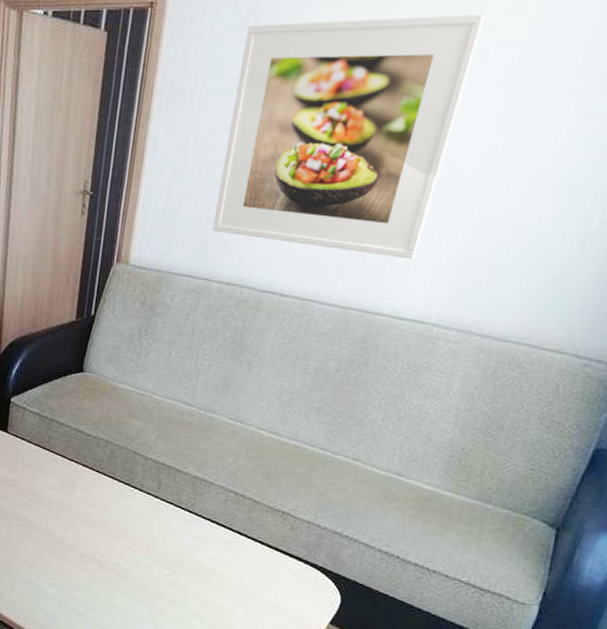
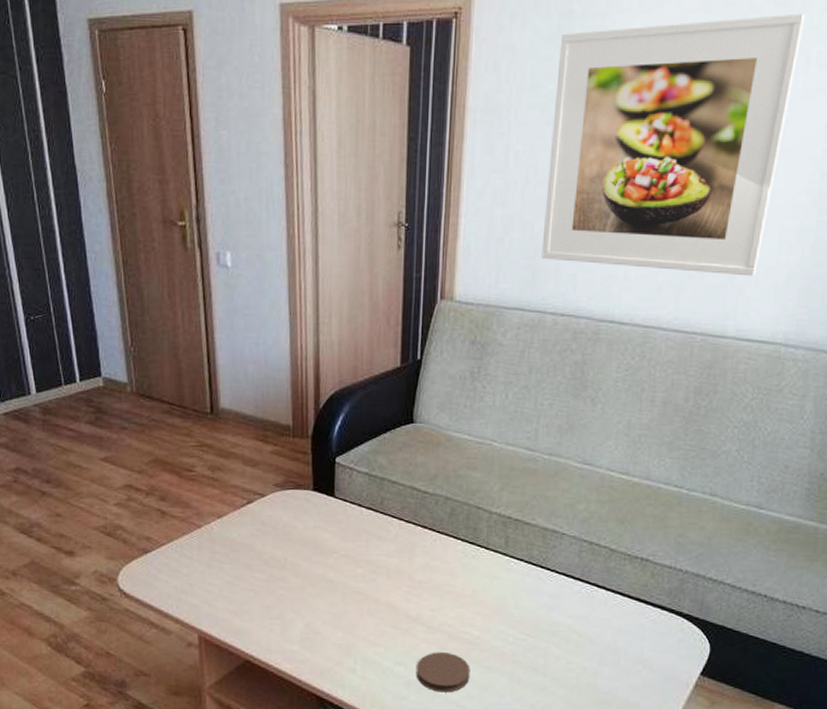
coaster: none [67,578,117,616] -> present [416,652,471,693]

